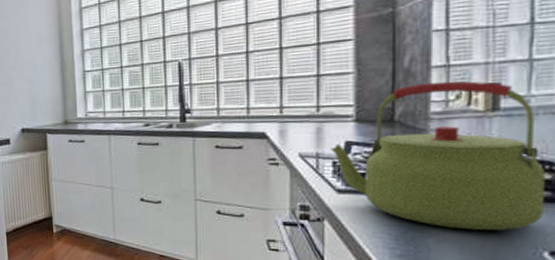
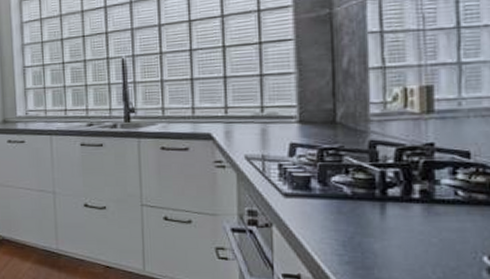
kettle: present [330,81,546,231] -> none [275,83,481,236]

